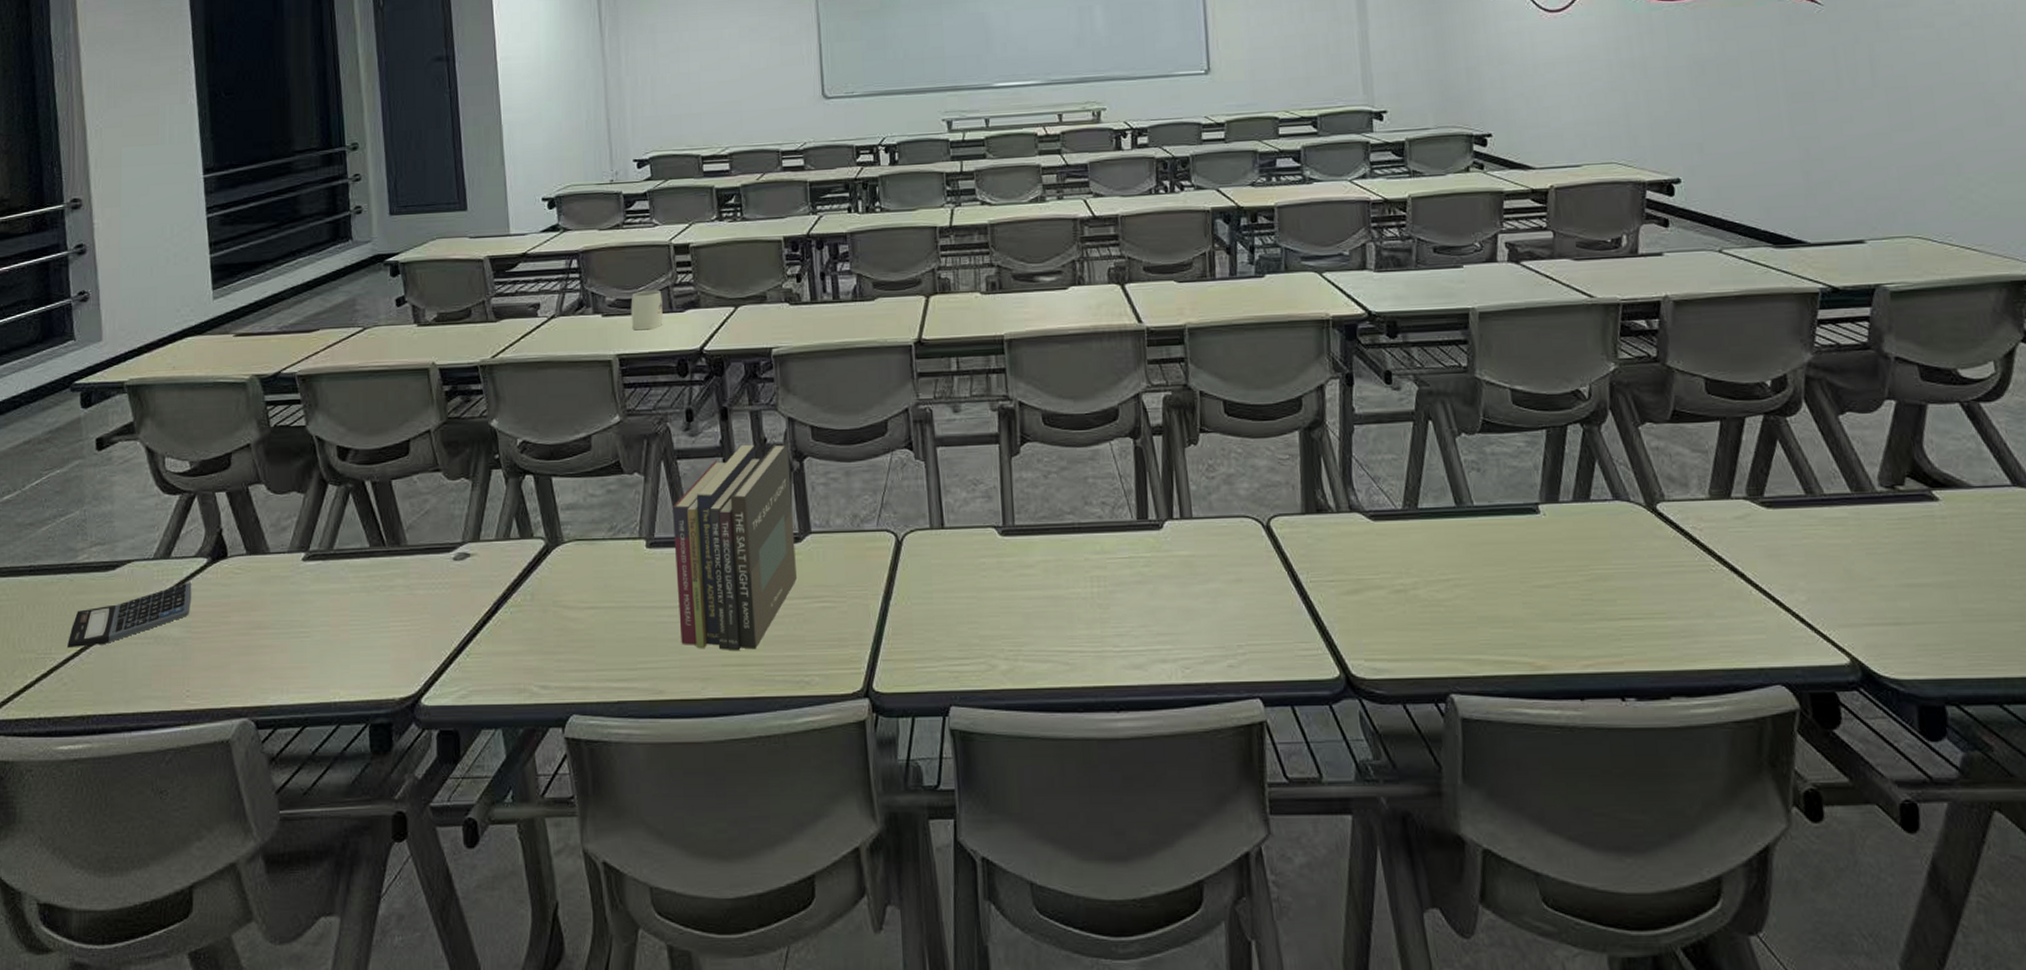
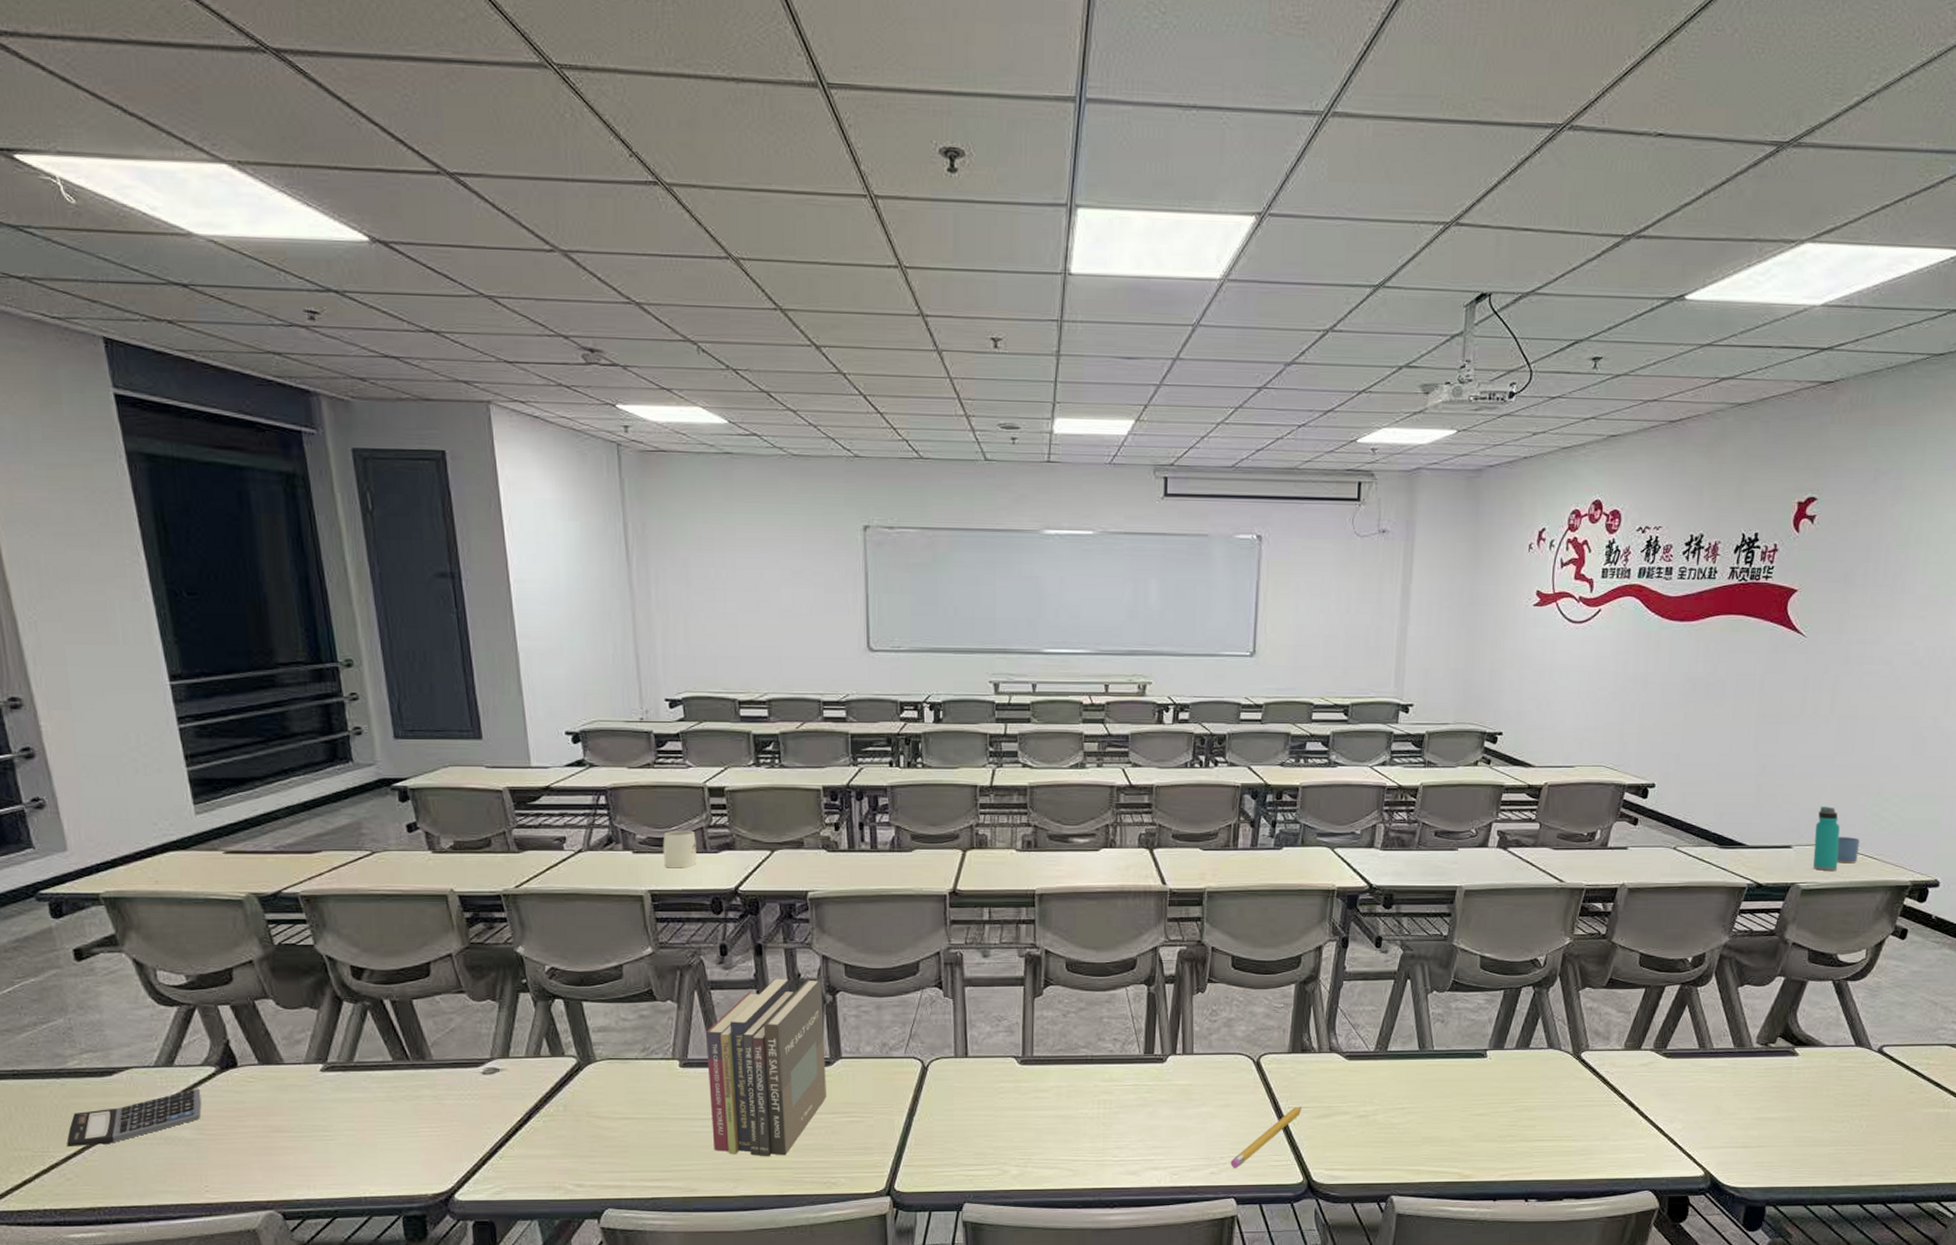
pencil: none [1250,579,1327,661] -> present [1230,1106,1302,1169]
water bottle: none [1888,192,1930,268] -> present [1813,806,1840,871]
mug: none [1921,226,1953,258] -> present [1836,837,1860,864]

